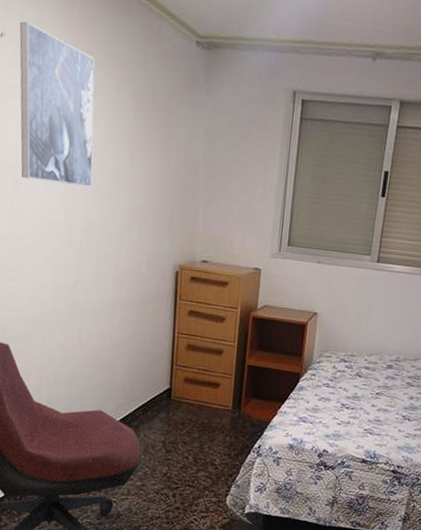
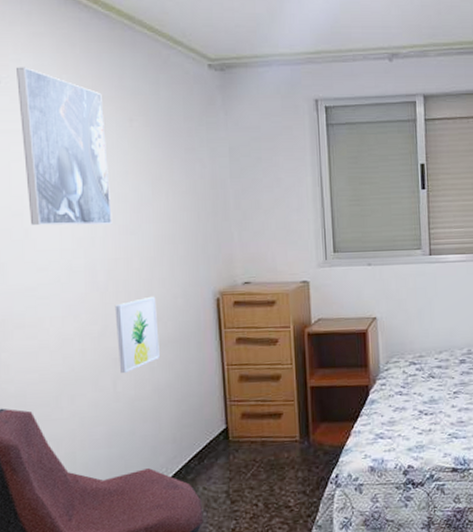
wall art: none [85,260,123,325] -> present [114,296,160,373]

